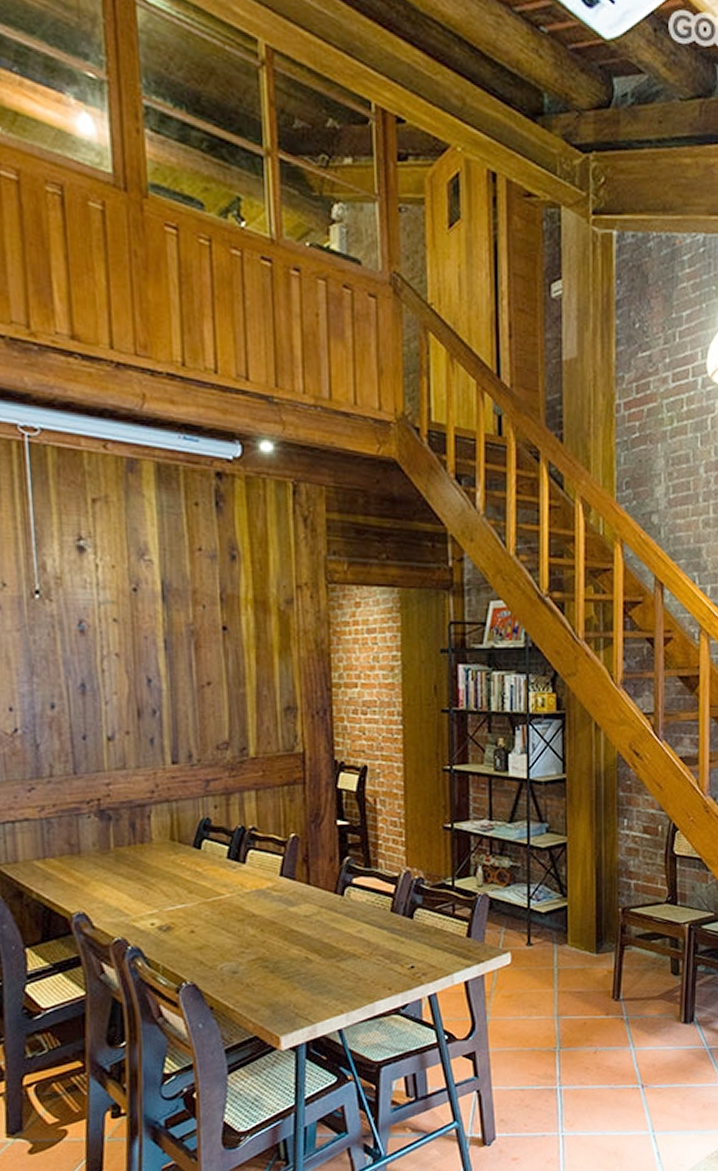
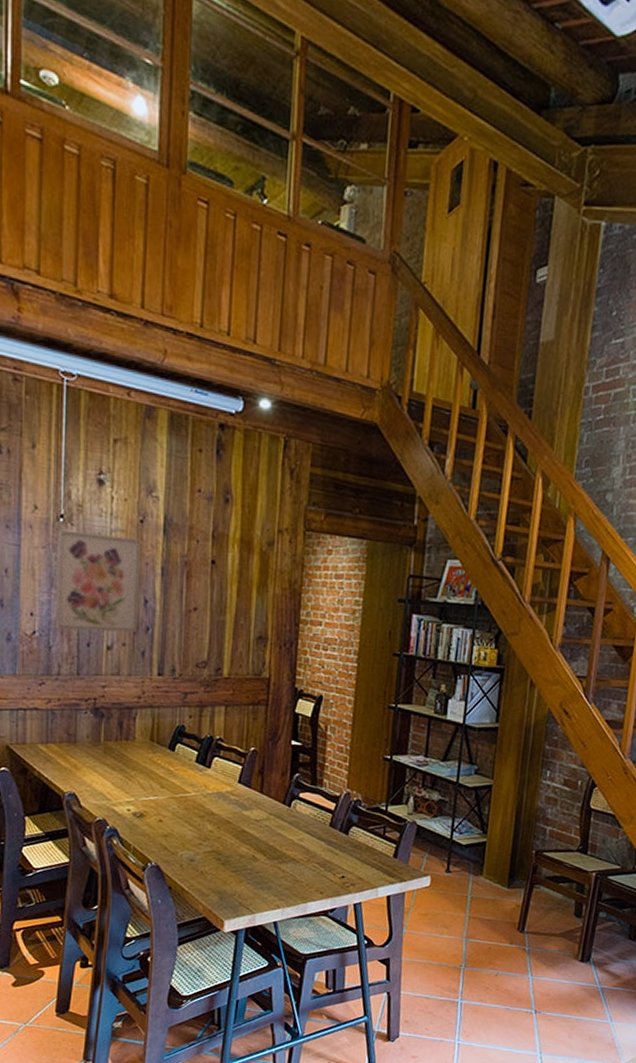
wall art: none [34,607,141,724] -> present [55,529,140,633]

